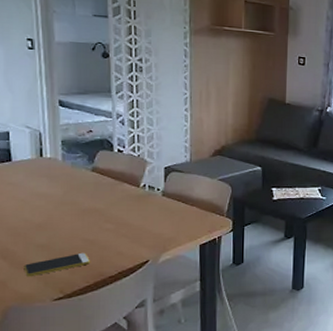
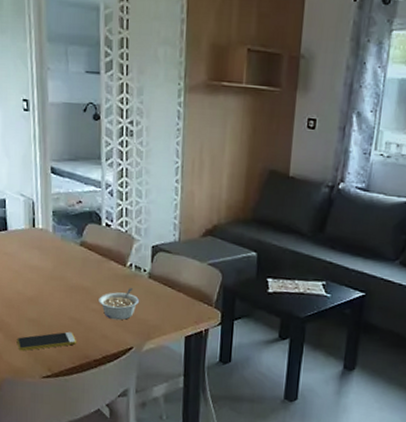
legume: none [113,206,153,237] -> present [99,288,139,321]

